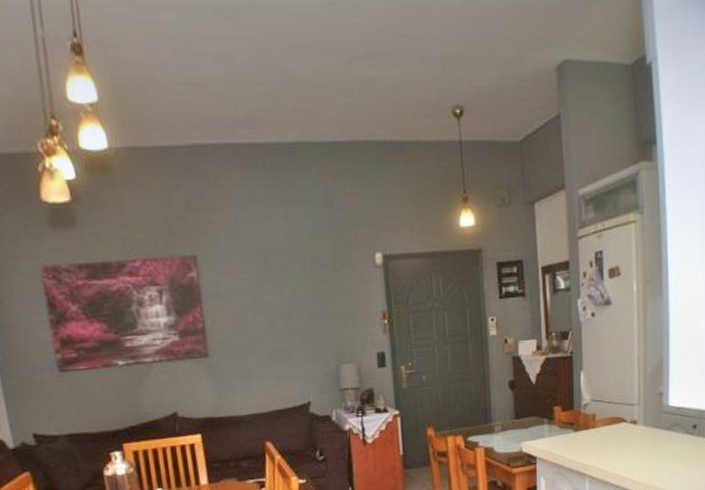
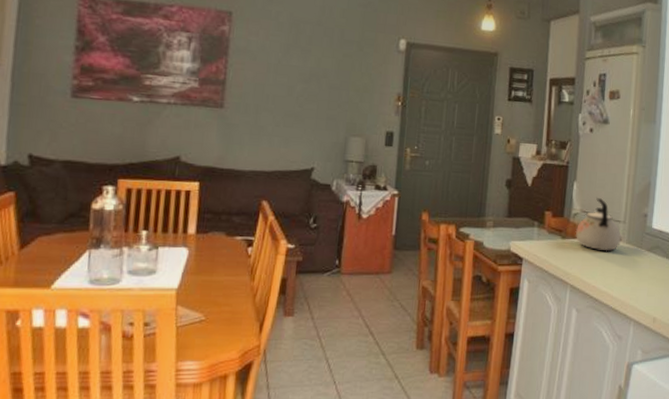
kettle: none [587,384,638,437] -> present [575,198,622,252]

